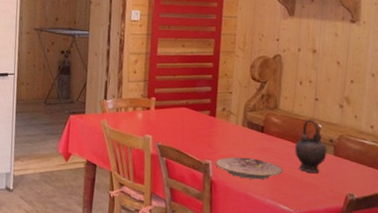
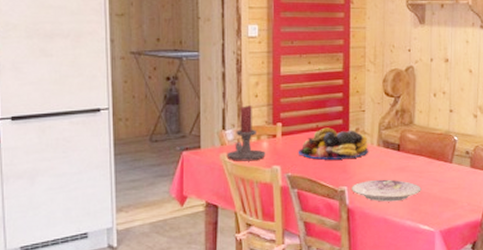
candle holder: none [106,80,140,129] -> present [226,106,266,161]
fruit bowl: none [169,105,234,136] -> present [299,127,369,160]
teapot: present [295,119,327,173] -> none [433,132,464,188]

